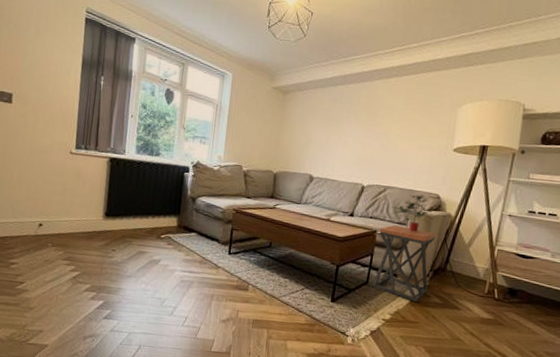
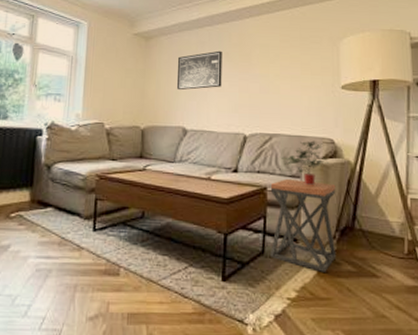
wall art: none [307,108,351,142] -> present [176,50,222,91]

